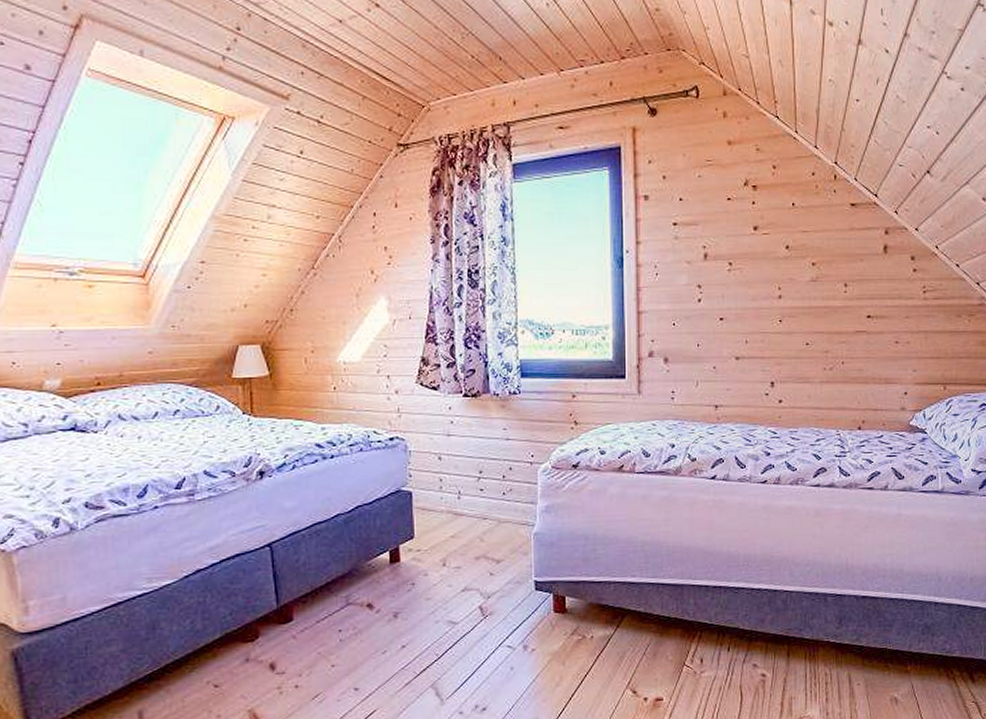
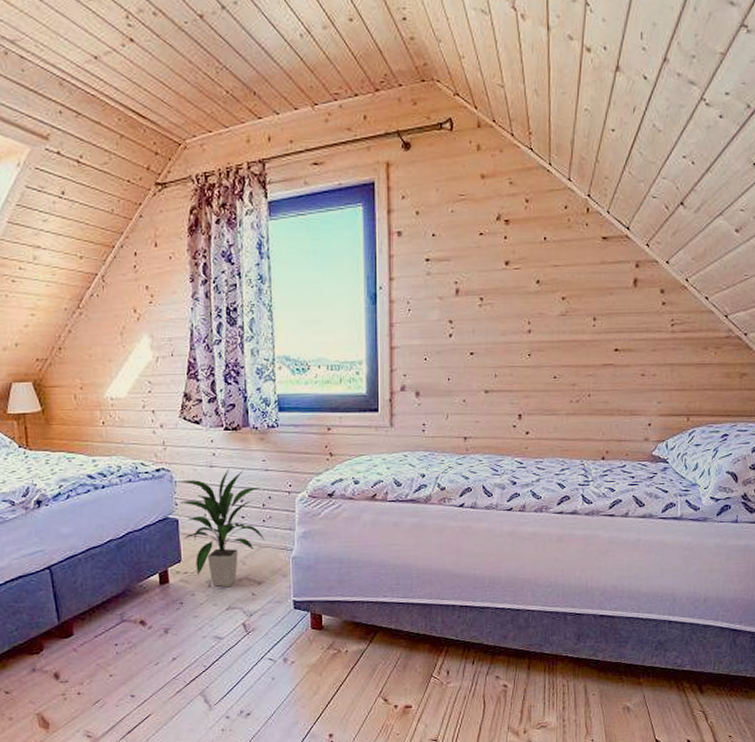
indoor plant: none [412,437,505,566] -> present [178,468,265,587]

